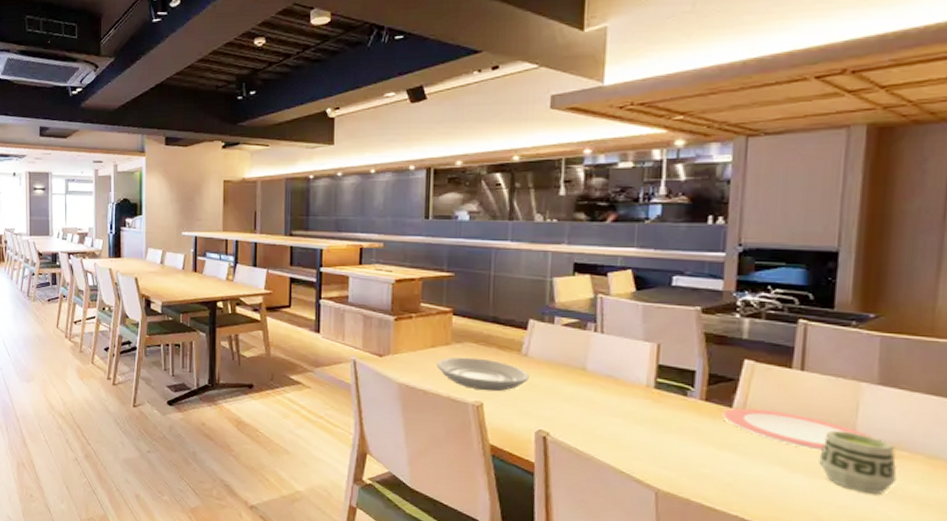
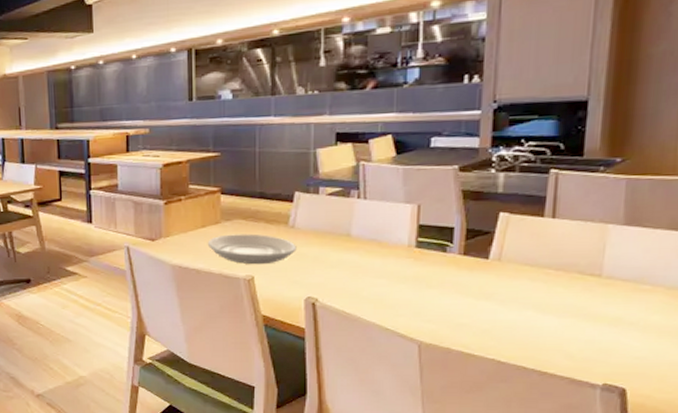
plate: present [722,407,874,451] -> none [480,258,619,292]
cup: present [819,430,897,494] -> none [568,271,640,326]

